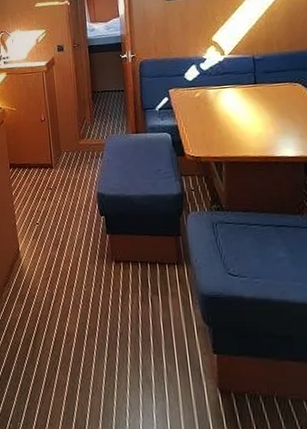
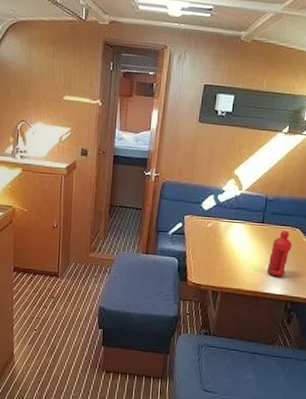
water bottle: none [272,87,296,138] -> present [267,230,293,277]

